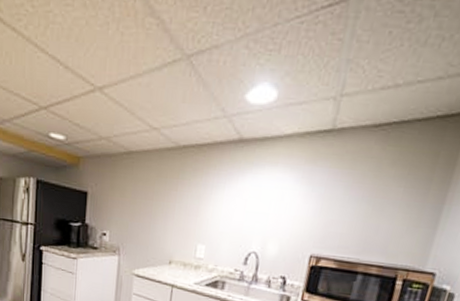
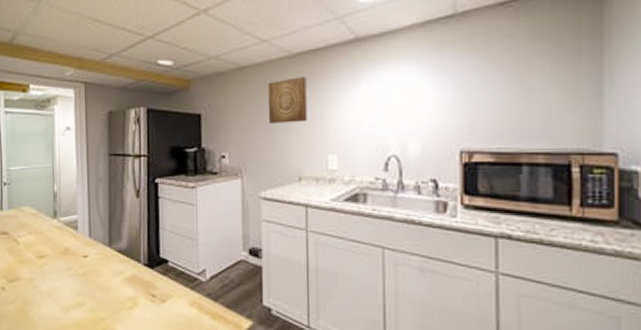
wall art: none [148,169,189,213] -> present [267,77,307,124]

